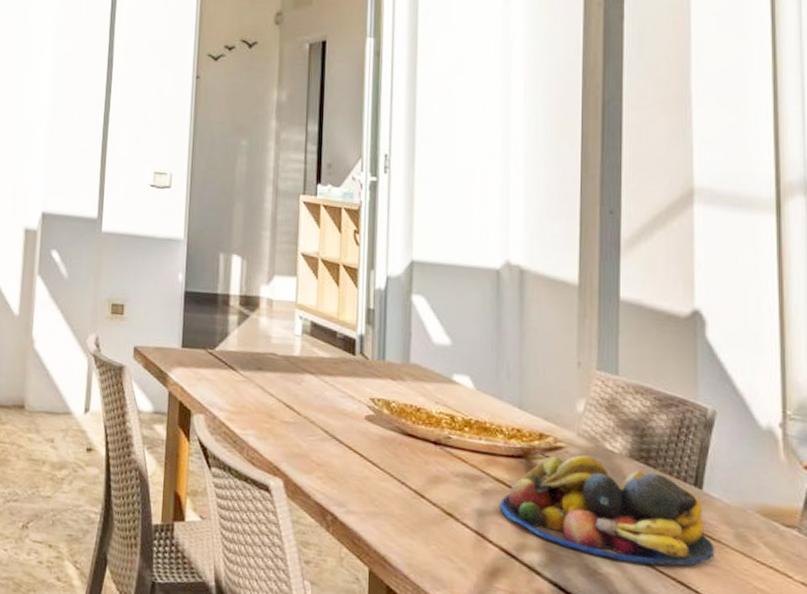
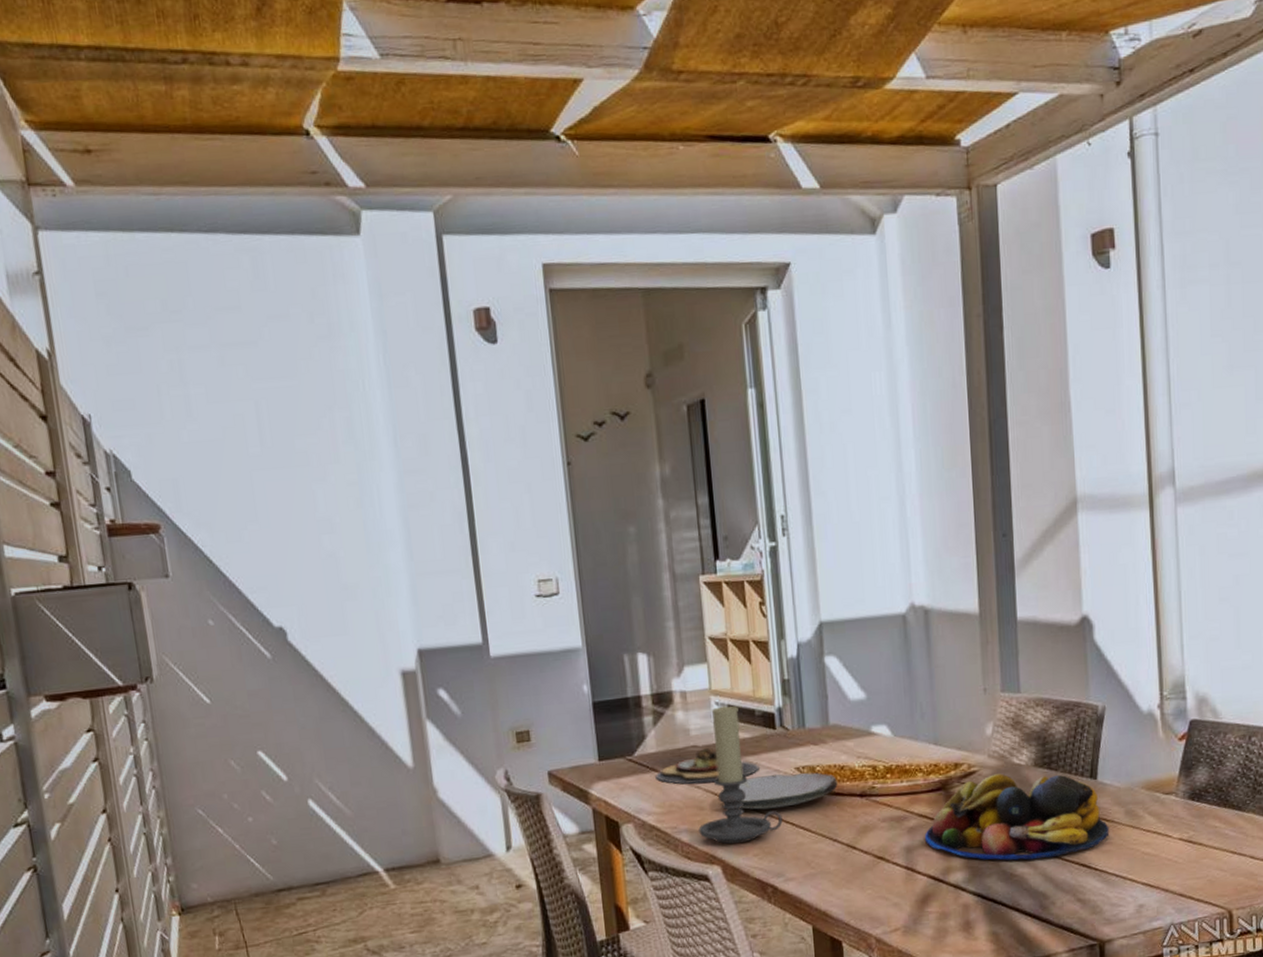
plate: none [232,358,334,396] -> present [655,748,760,784]
candle holder: none [266,320,351,462] -> present [698,705,783,844]
plate: none [294,397,412,437] -> present [723,772,838,810]

